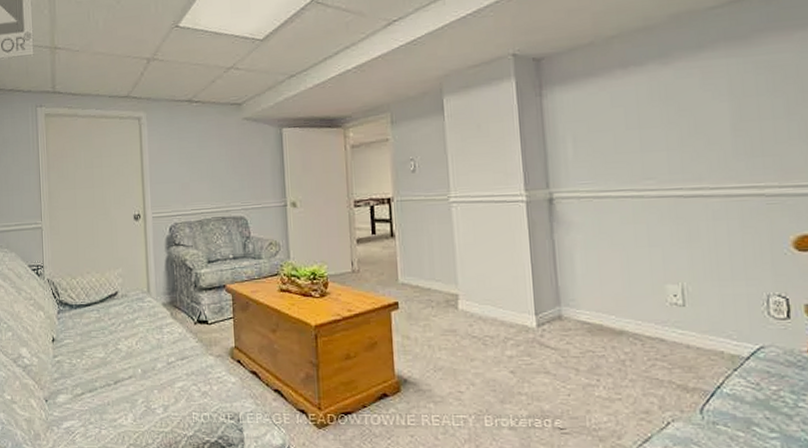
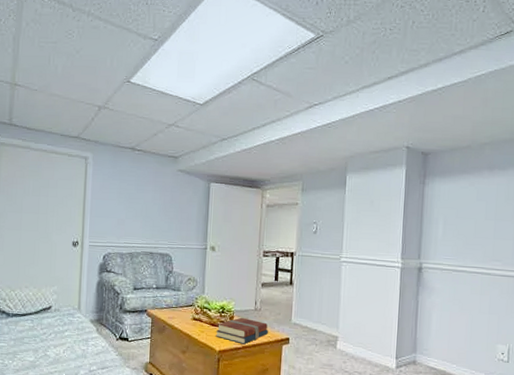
books: none [308,282,372,315] -> present [215,317,268,345]

